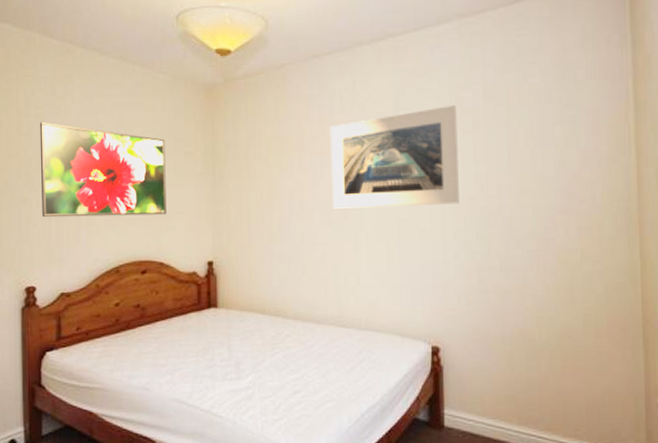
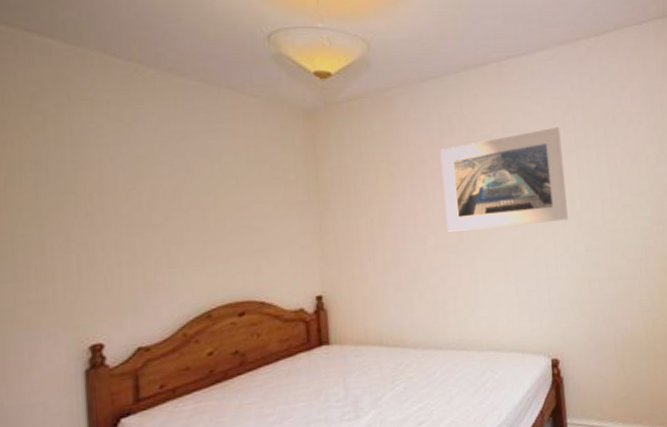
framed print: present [39,121,167,218] -> none [101,151,266,262]

